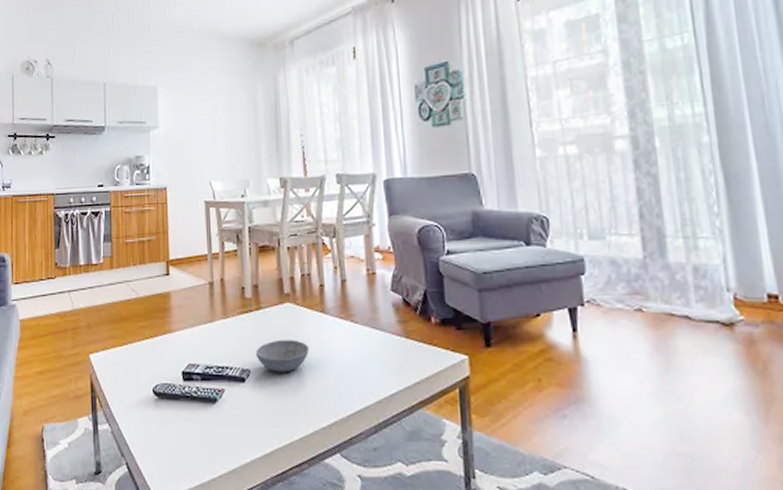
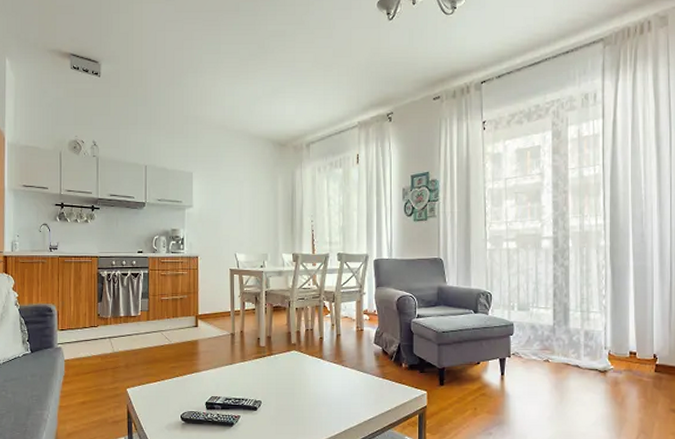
bowl: present [255,340,309,373] -> none [266,378,308,403]

